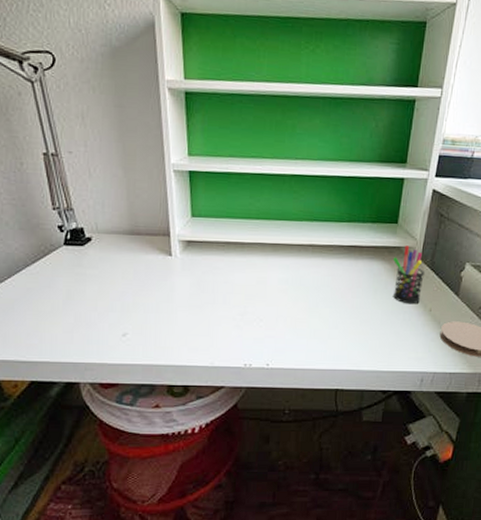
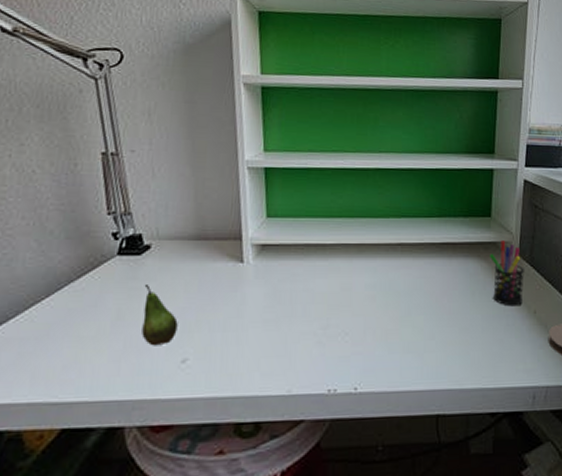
fruit: none [88,270,118,322] -> present [142,283,178,346]

